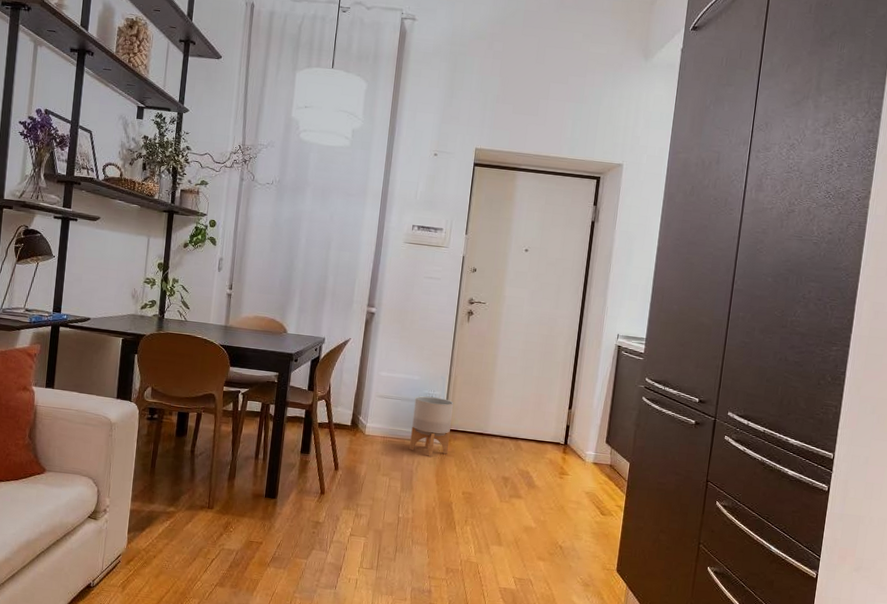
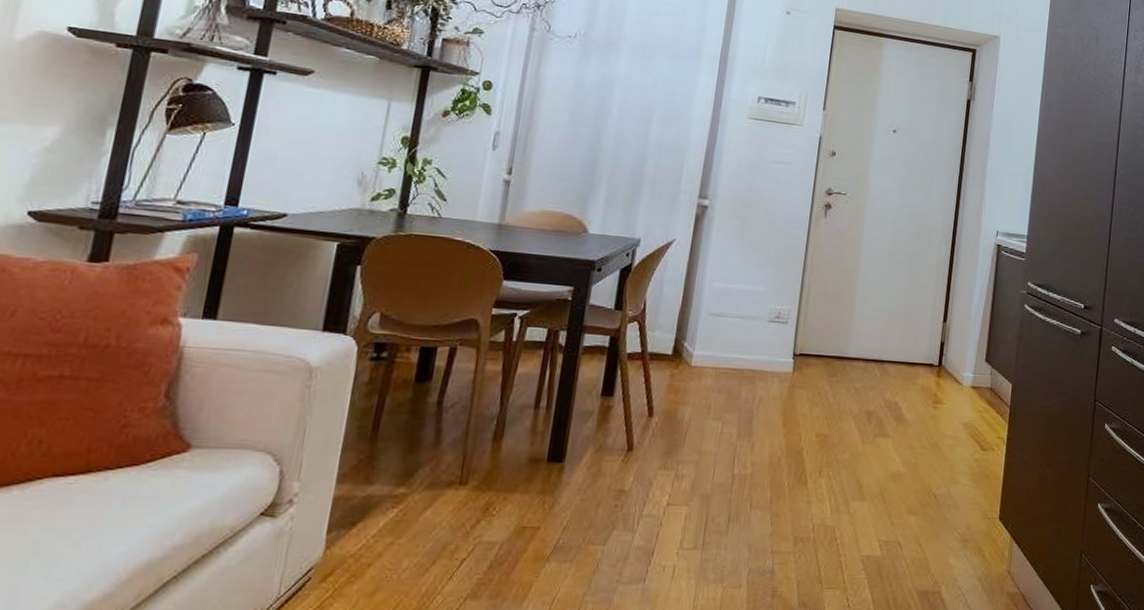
planter: present [409,396,454,457] -> none [749,311,807,391]

